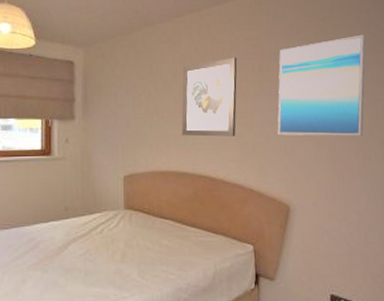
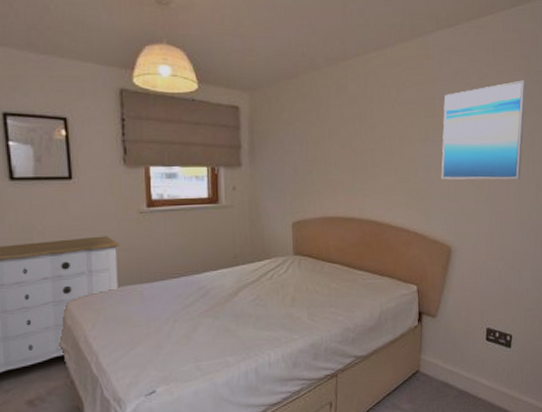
wall art: present [181,57,237,137] -> none [349,102,403,182]

